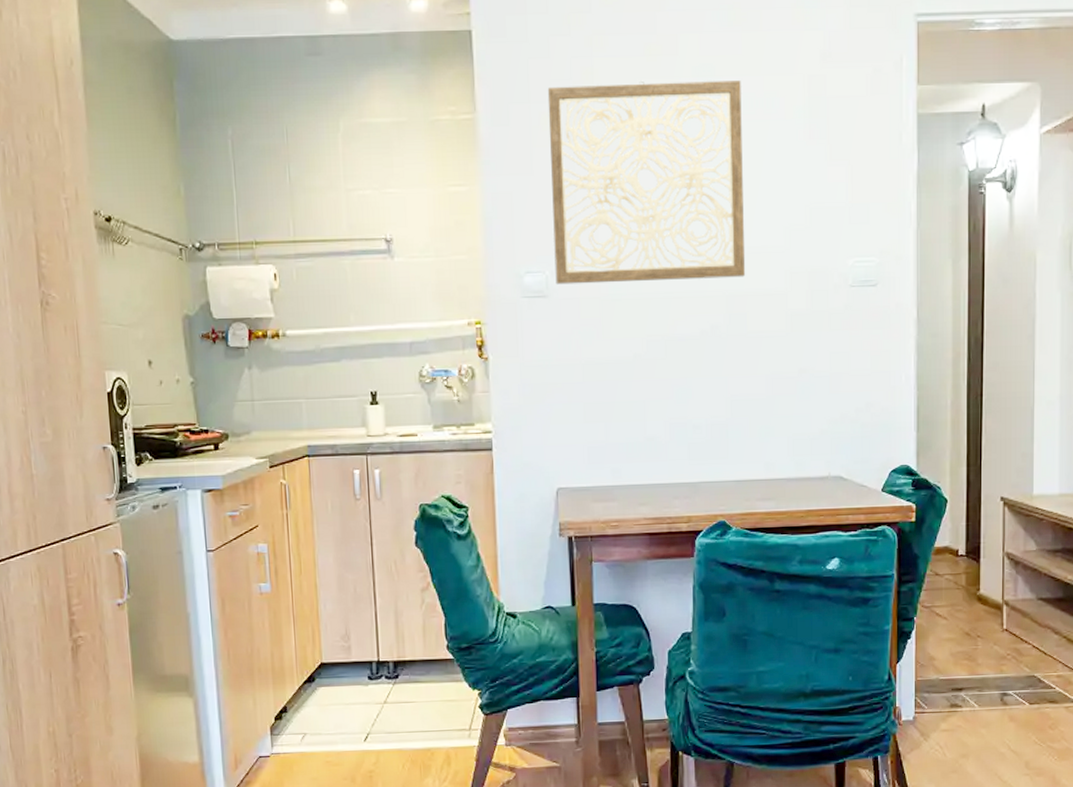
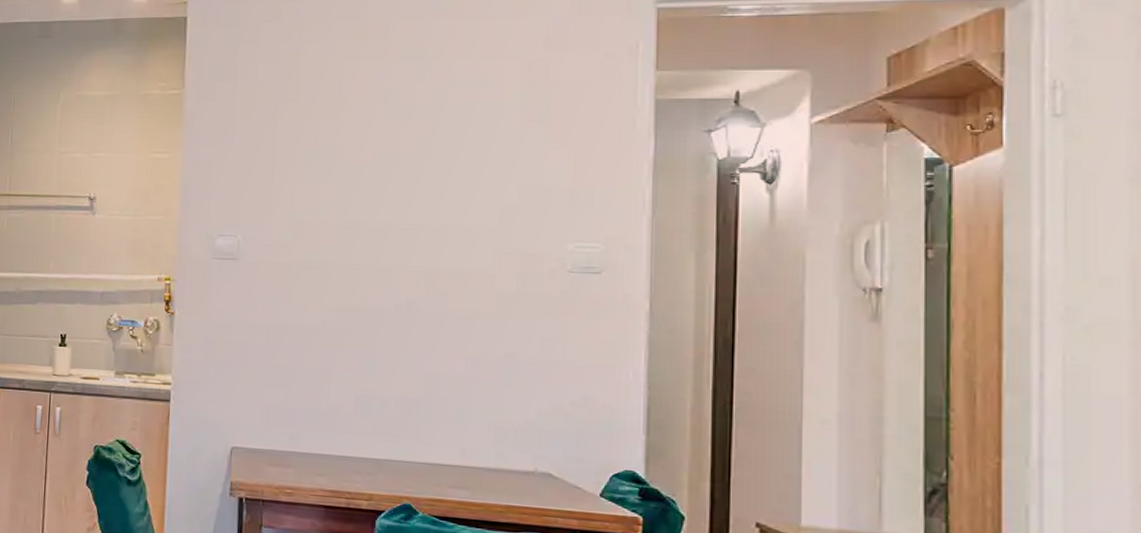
wall art: present [547,80,746,285] -> none [247,62,454,255]

